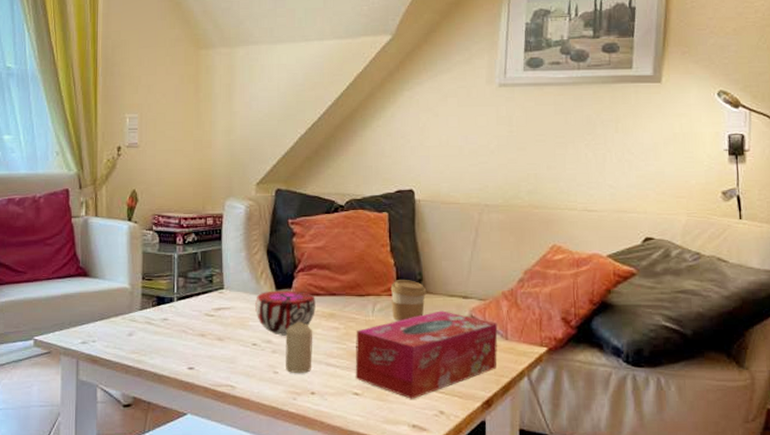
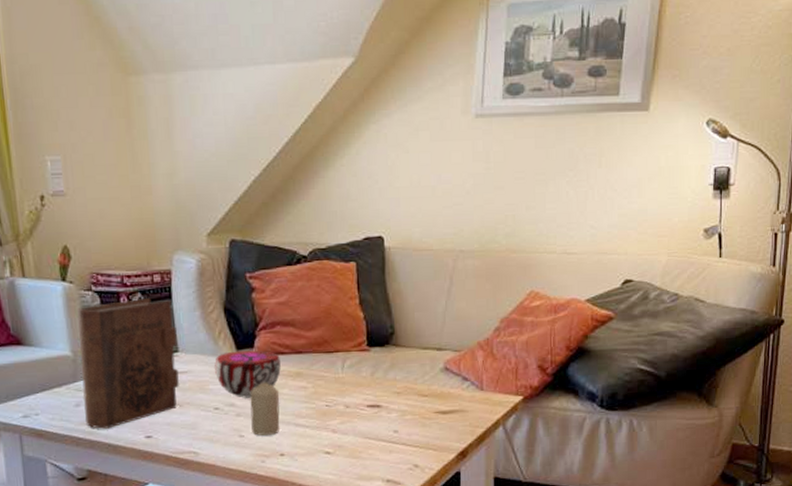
book: none [135,239,223,358] -> present [77,298,180,429]
tissue box: present [355,310,498,399] -> none [325,364,473,455]
coffee cup: present [390,280,427,323] -> none [360,333,399,379]

